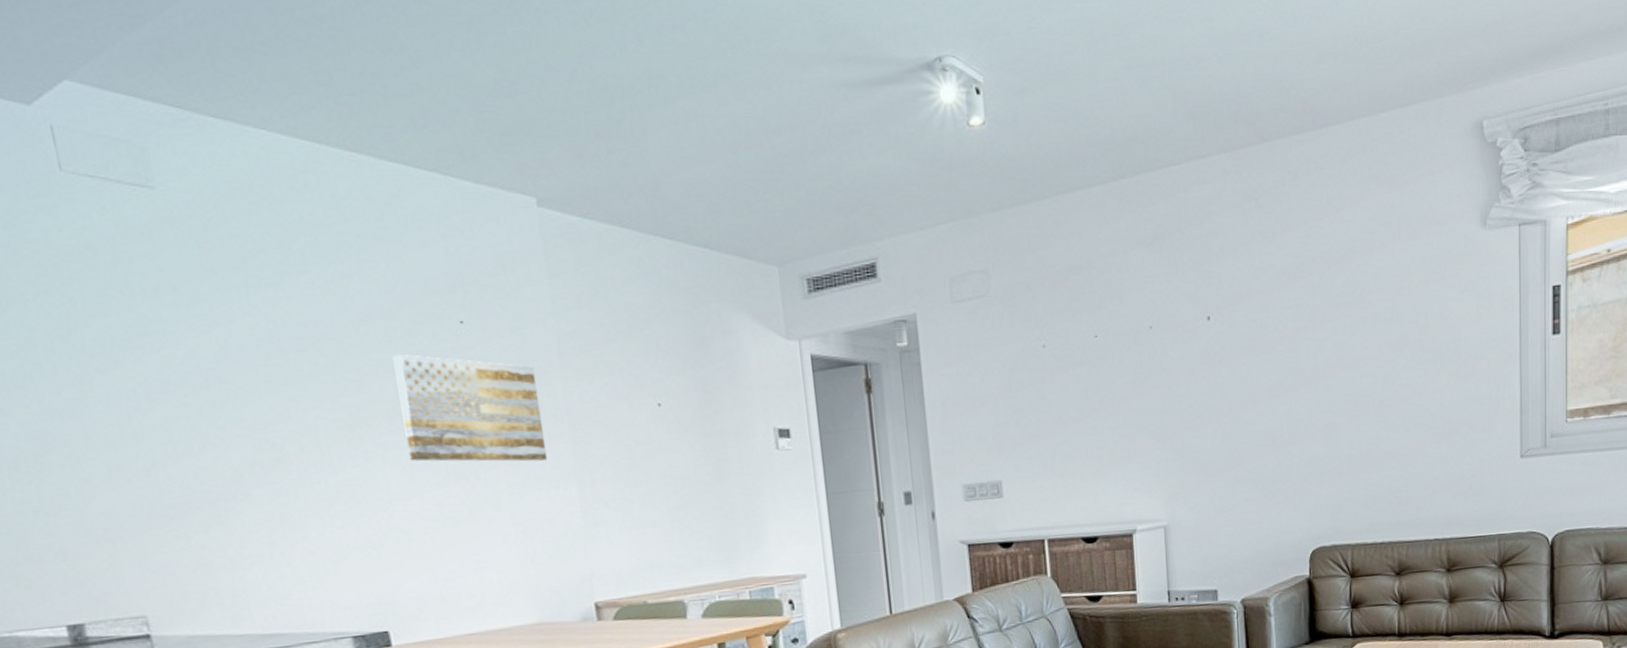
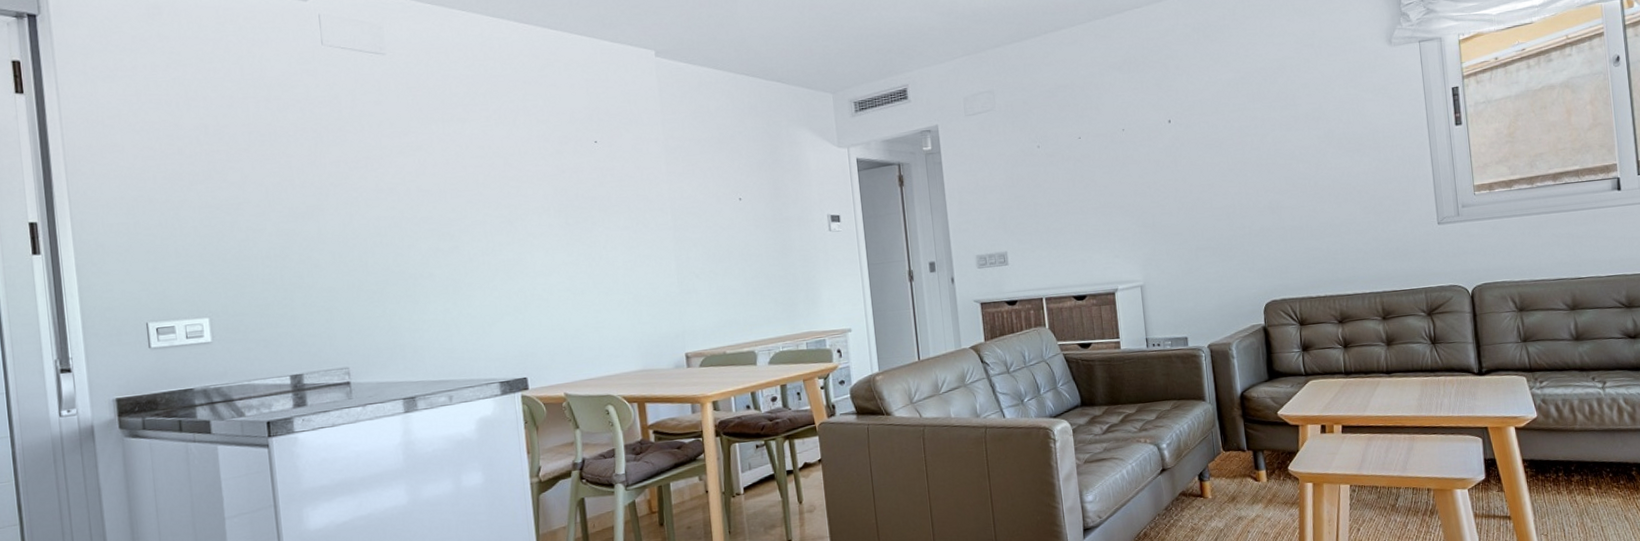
wall art: present [392,354,547,462] -> none [544,166,654,246]

